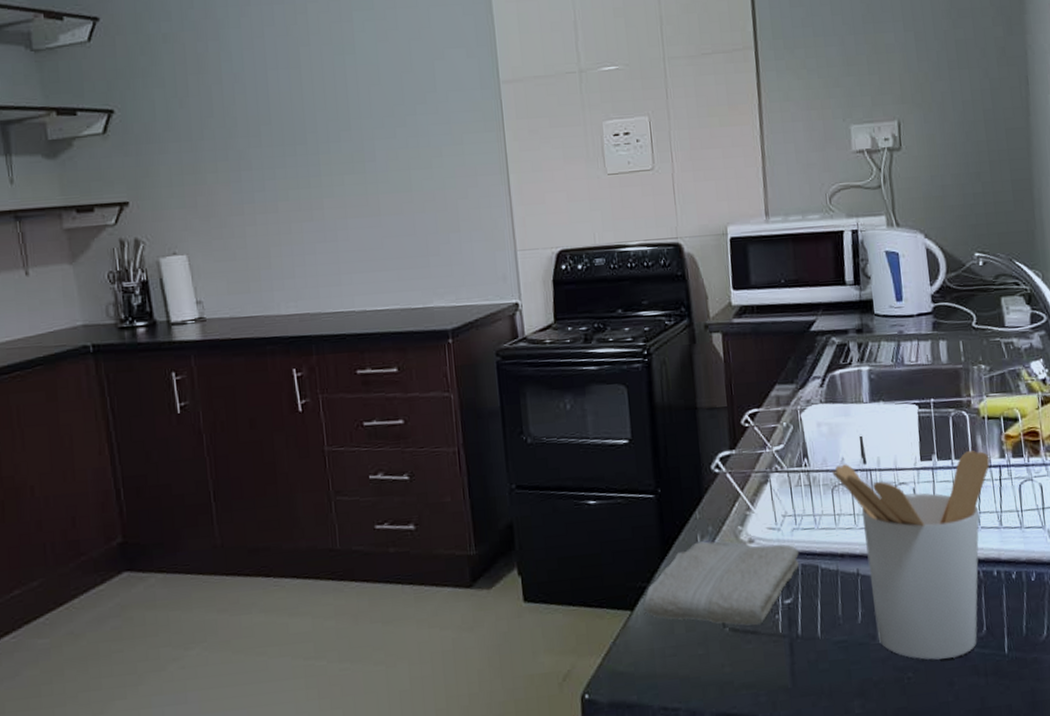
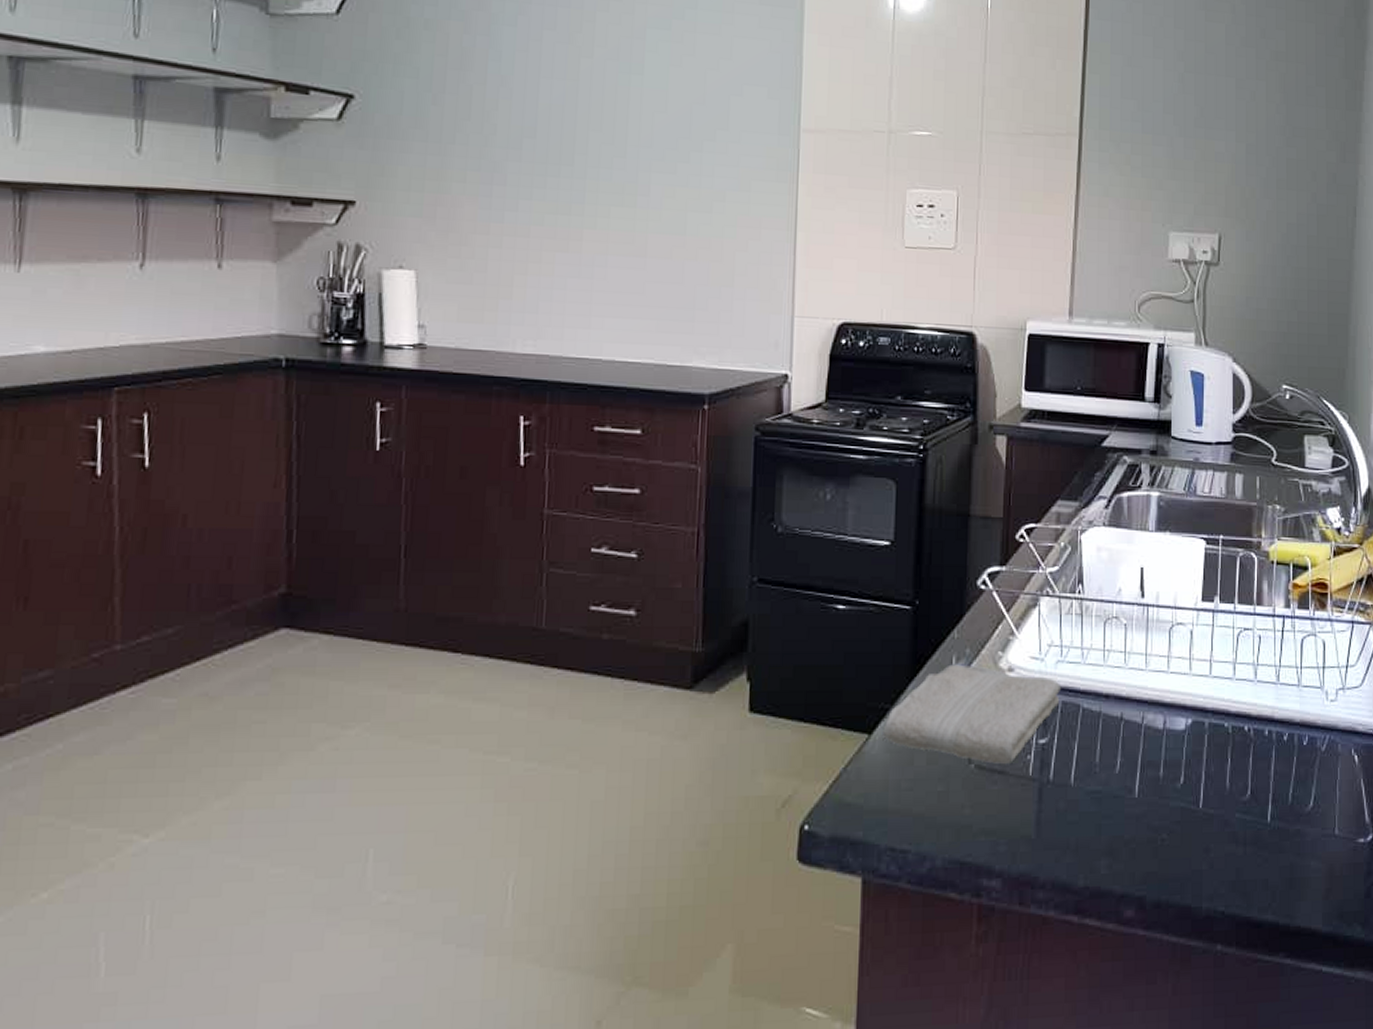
utensil holder: present [832,451,990,660] -> none [1107,596,1274,822]

